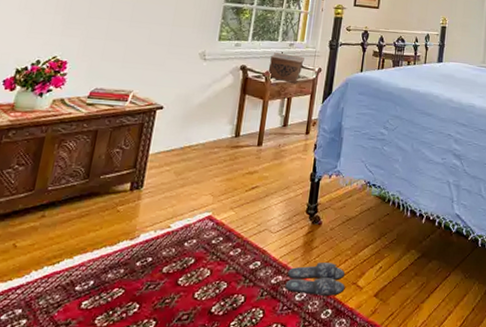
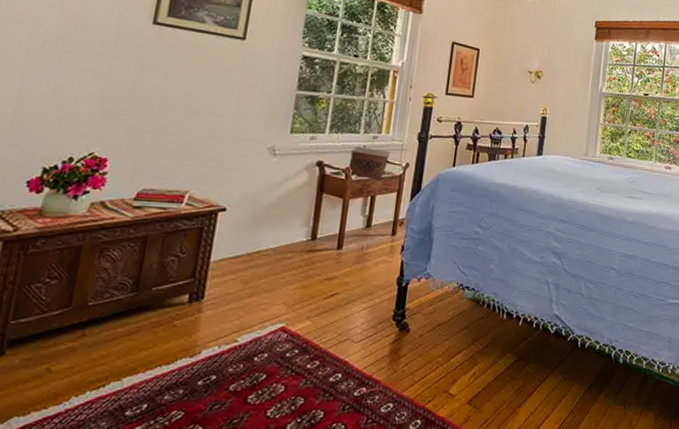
slippers: present [285,262,345,296] -> none [369,371,436,406]

